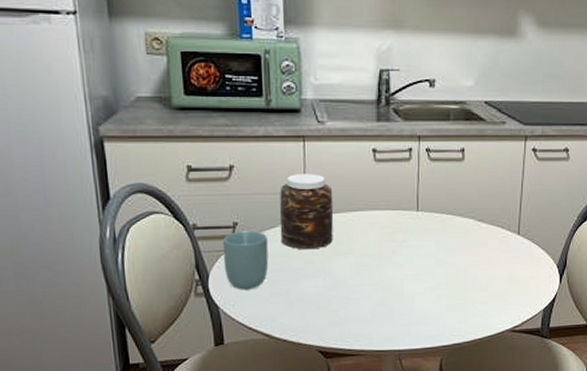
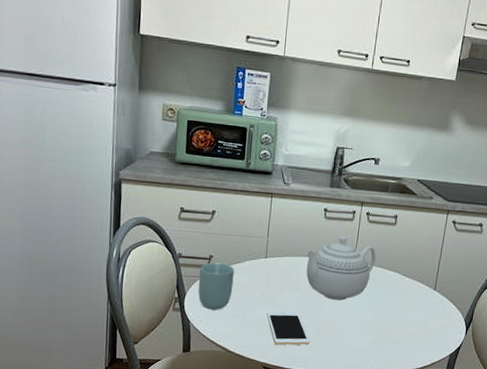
jar: present [279,174,334,250] -> none [244,222,290,284]
cell phone: none [315,280,373,323] -> present [267,311,310,345]
teapot: none [356,180,443,260] -> present [306,236,376,300]

